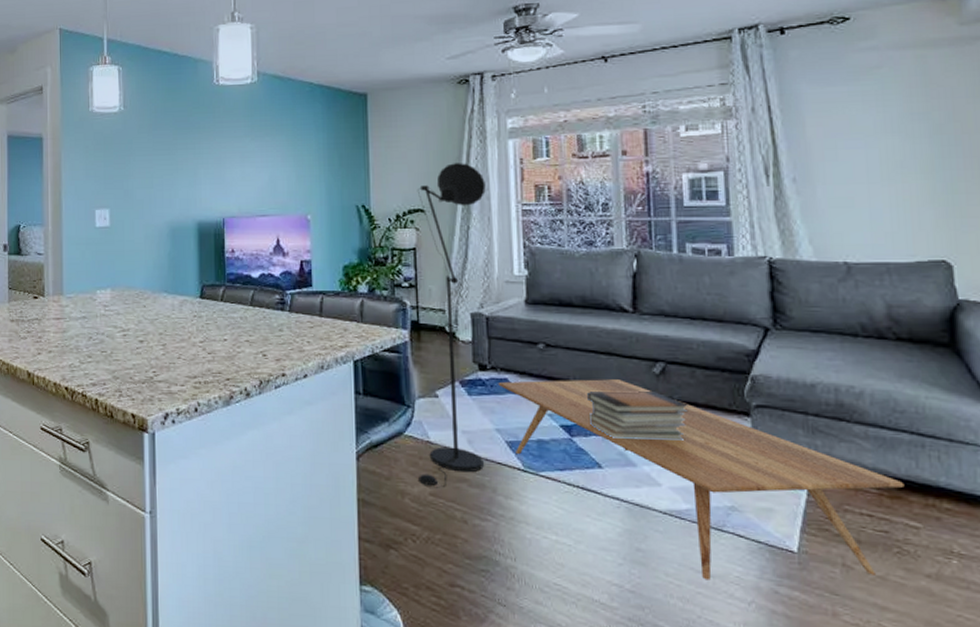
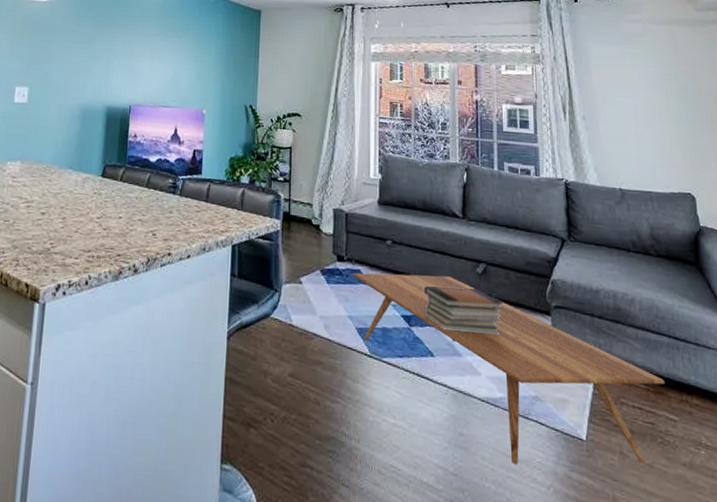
floor lamp: present [417,163,486,489] -> none [280,77,351,371]

